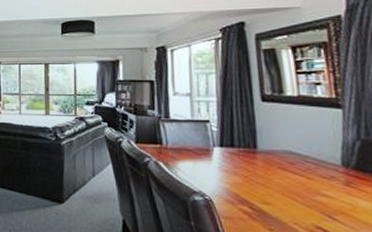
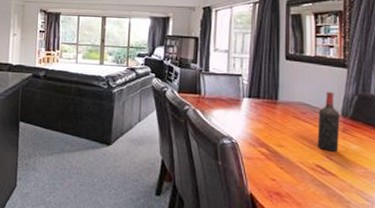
wine bottle: none [310,136,343,210] -> present [317,91,340,152]

